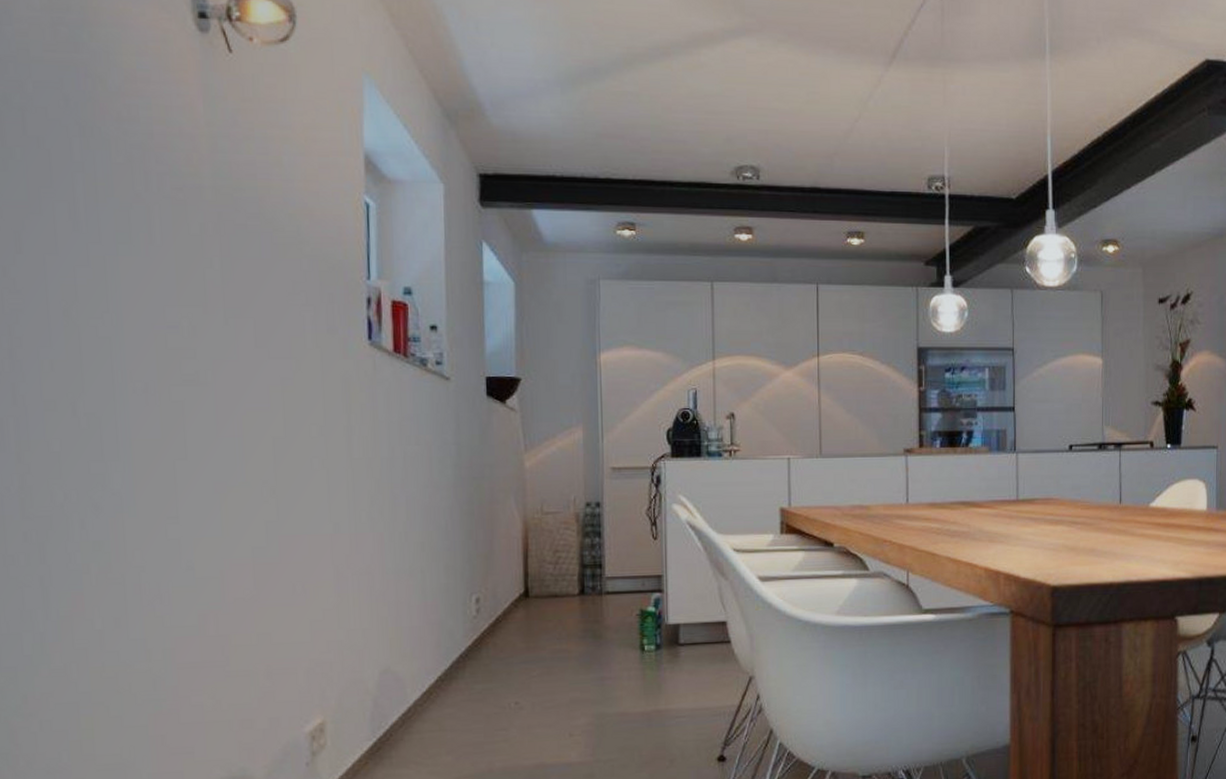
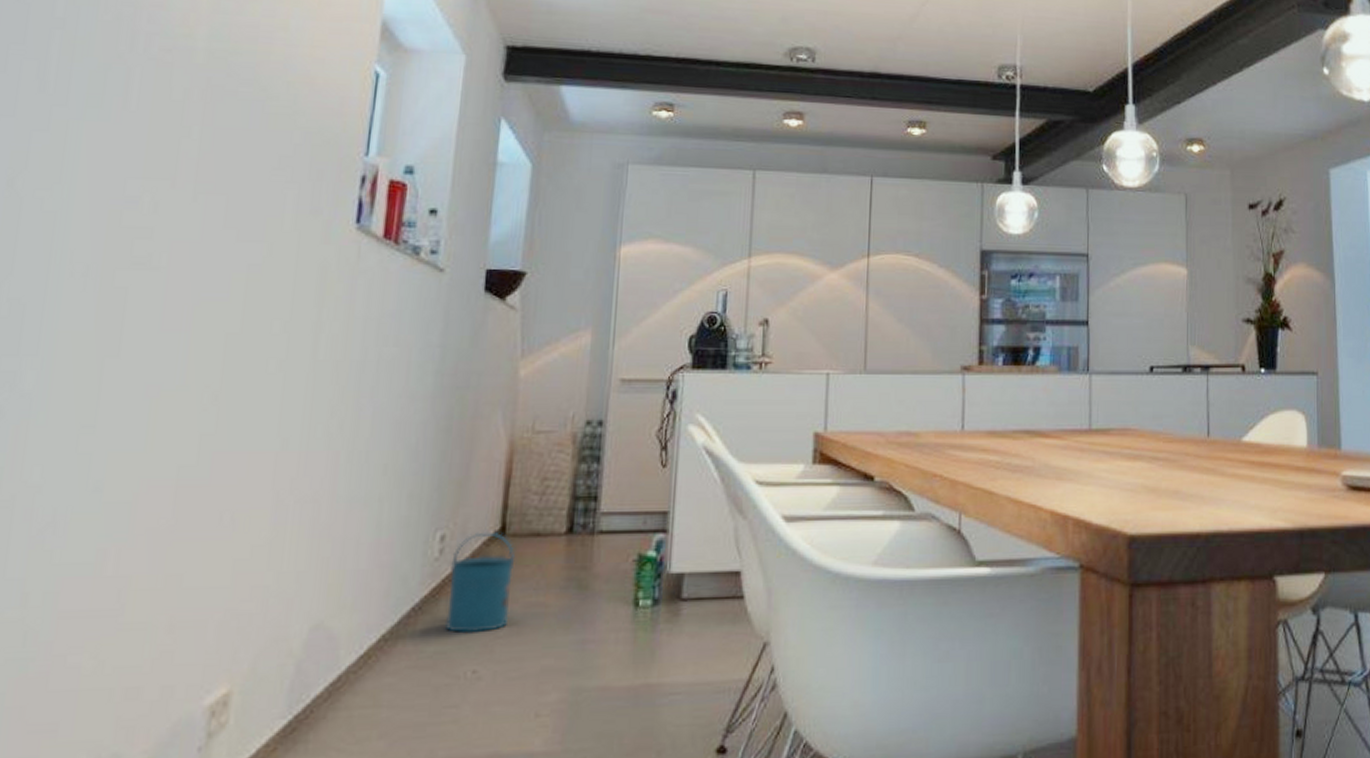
watering can: none [487,594,540,674] -> present [446,531,516,634]

